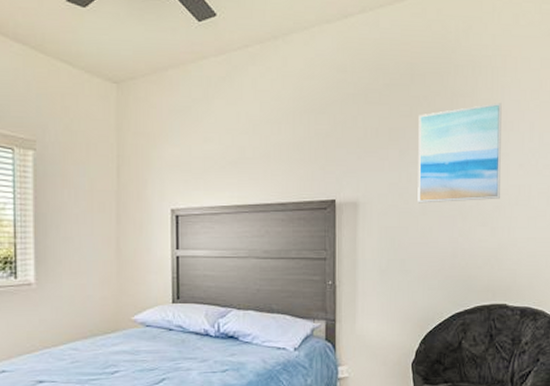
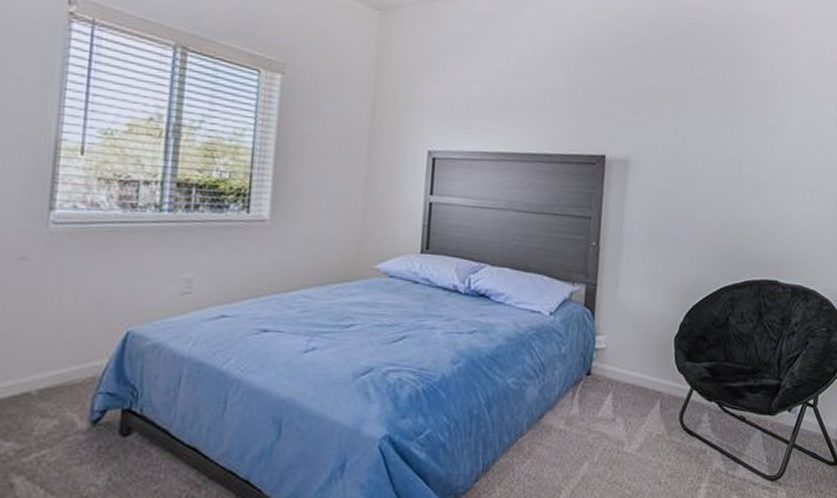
wall art: present [418,103,502,203] -> none [692,68,784,169]

